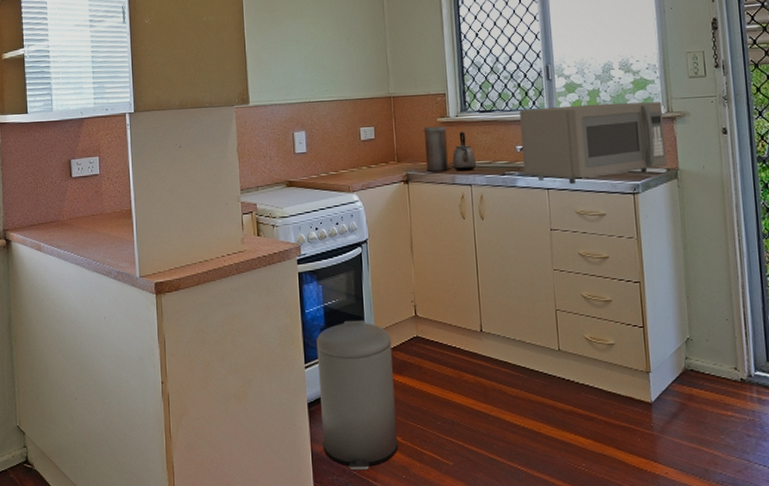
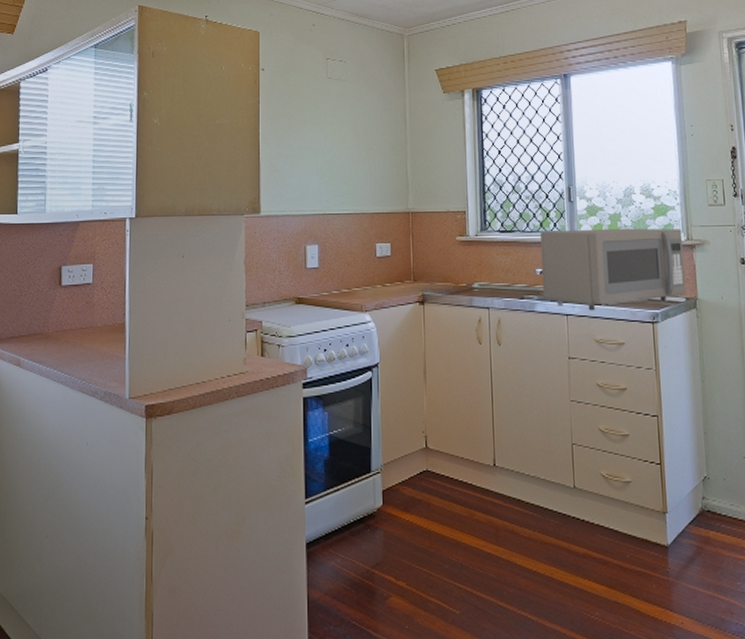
pedal bin: present [316,321,399,471] -> none [319,452,403,620]
canister: present [423,125,450,172] -> none [442,245,467,293]
kettle: present [452,131,477,171] -> none [470,251,496,293]

